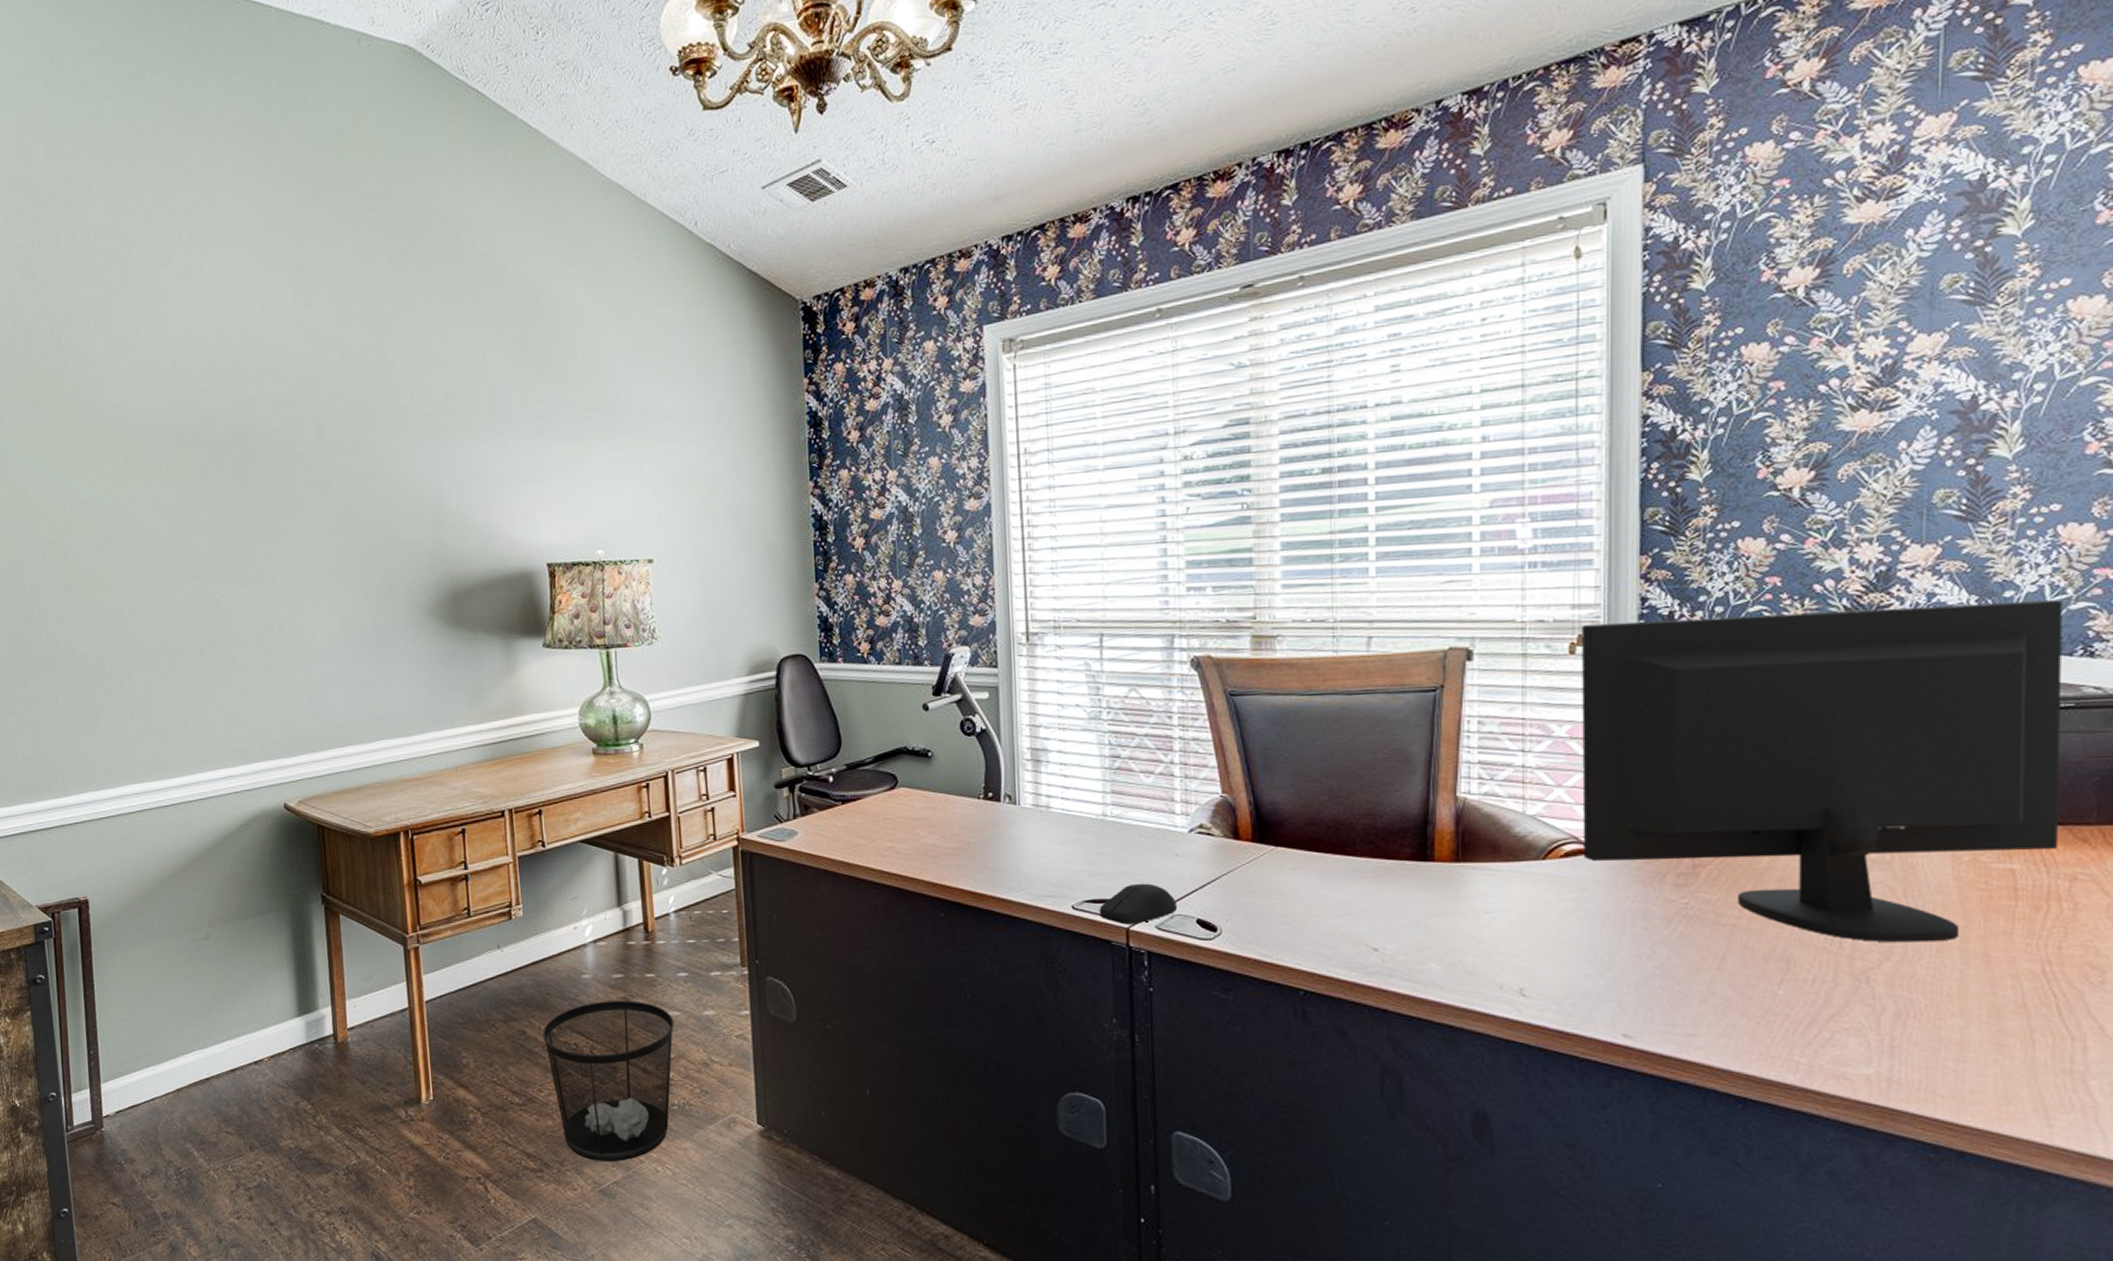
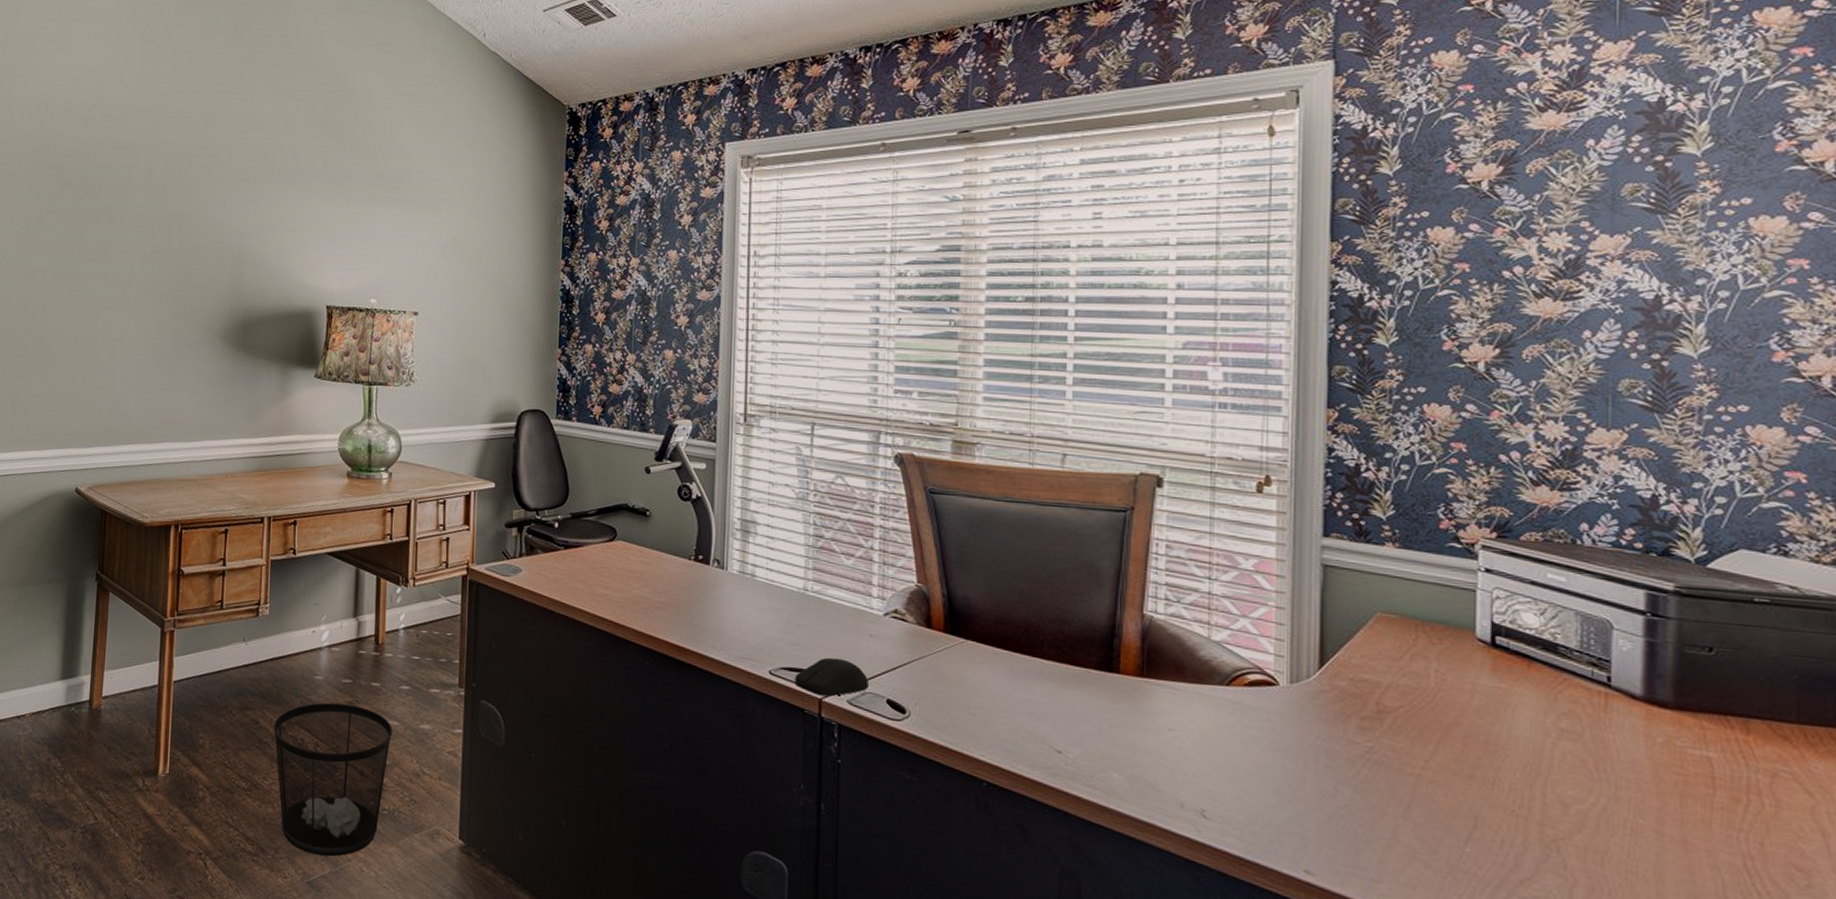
monitor: present [1582,599,2063,943] -> none [1266,466,1756,821]

